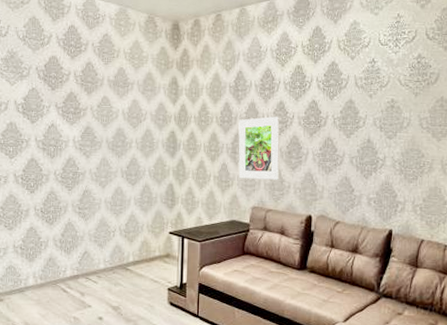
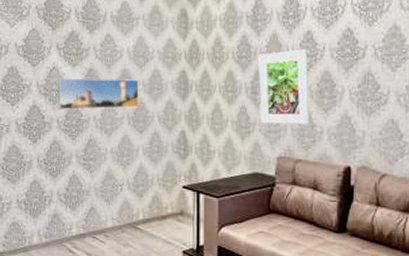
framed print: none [56,134,132,164] -> present [58,78,139,110]

